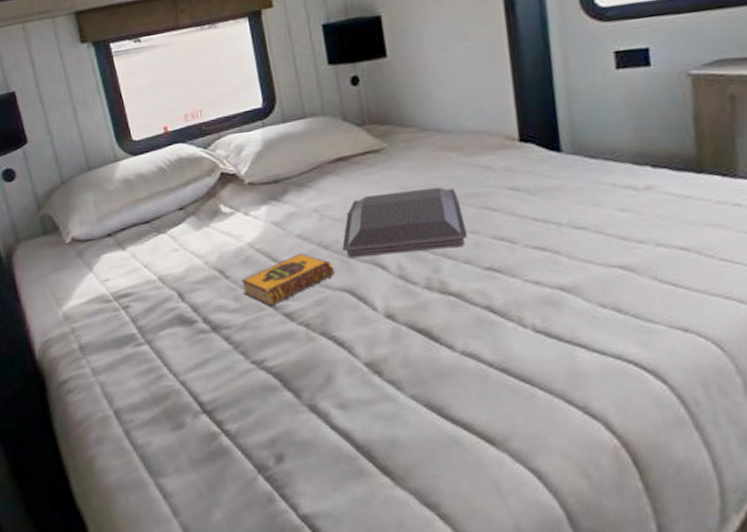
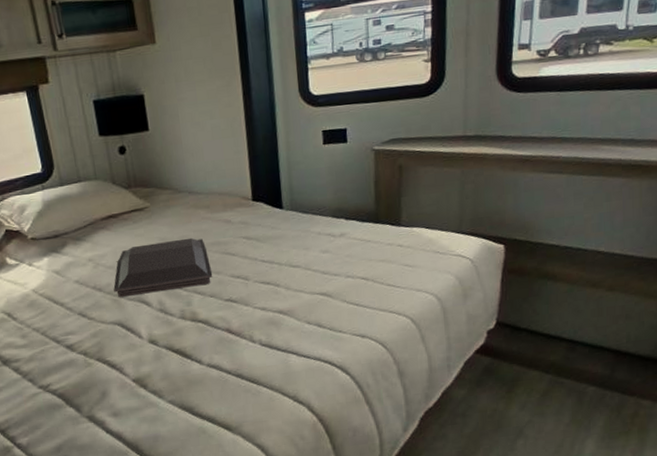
hardback book: present [241,253,334,307] -> none [27,295,107,341]

